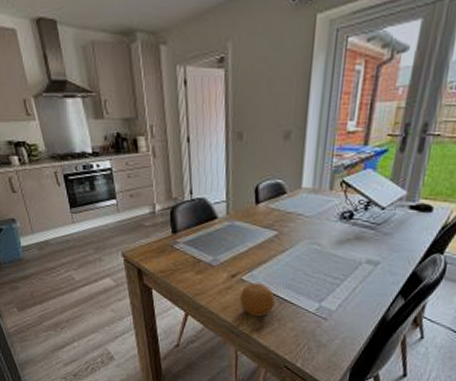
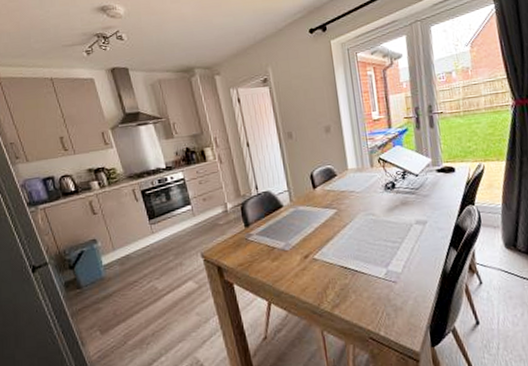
fruit: present [239,282,275,317] -> none [314,259,348,293]

